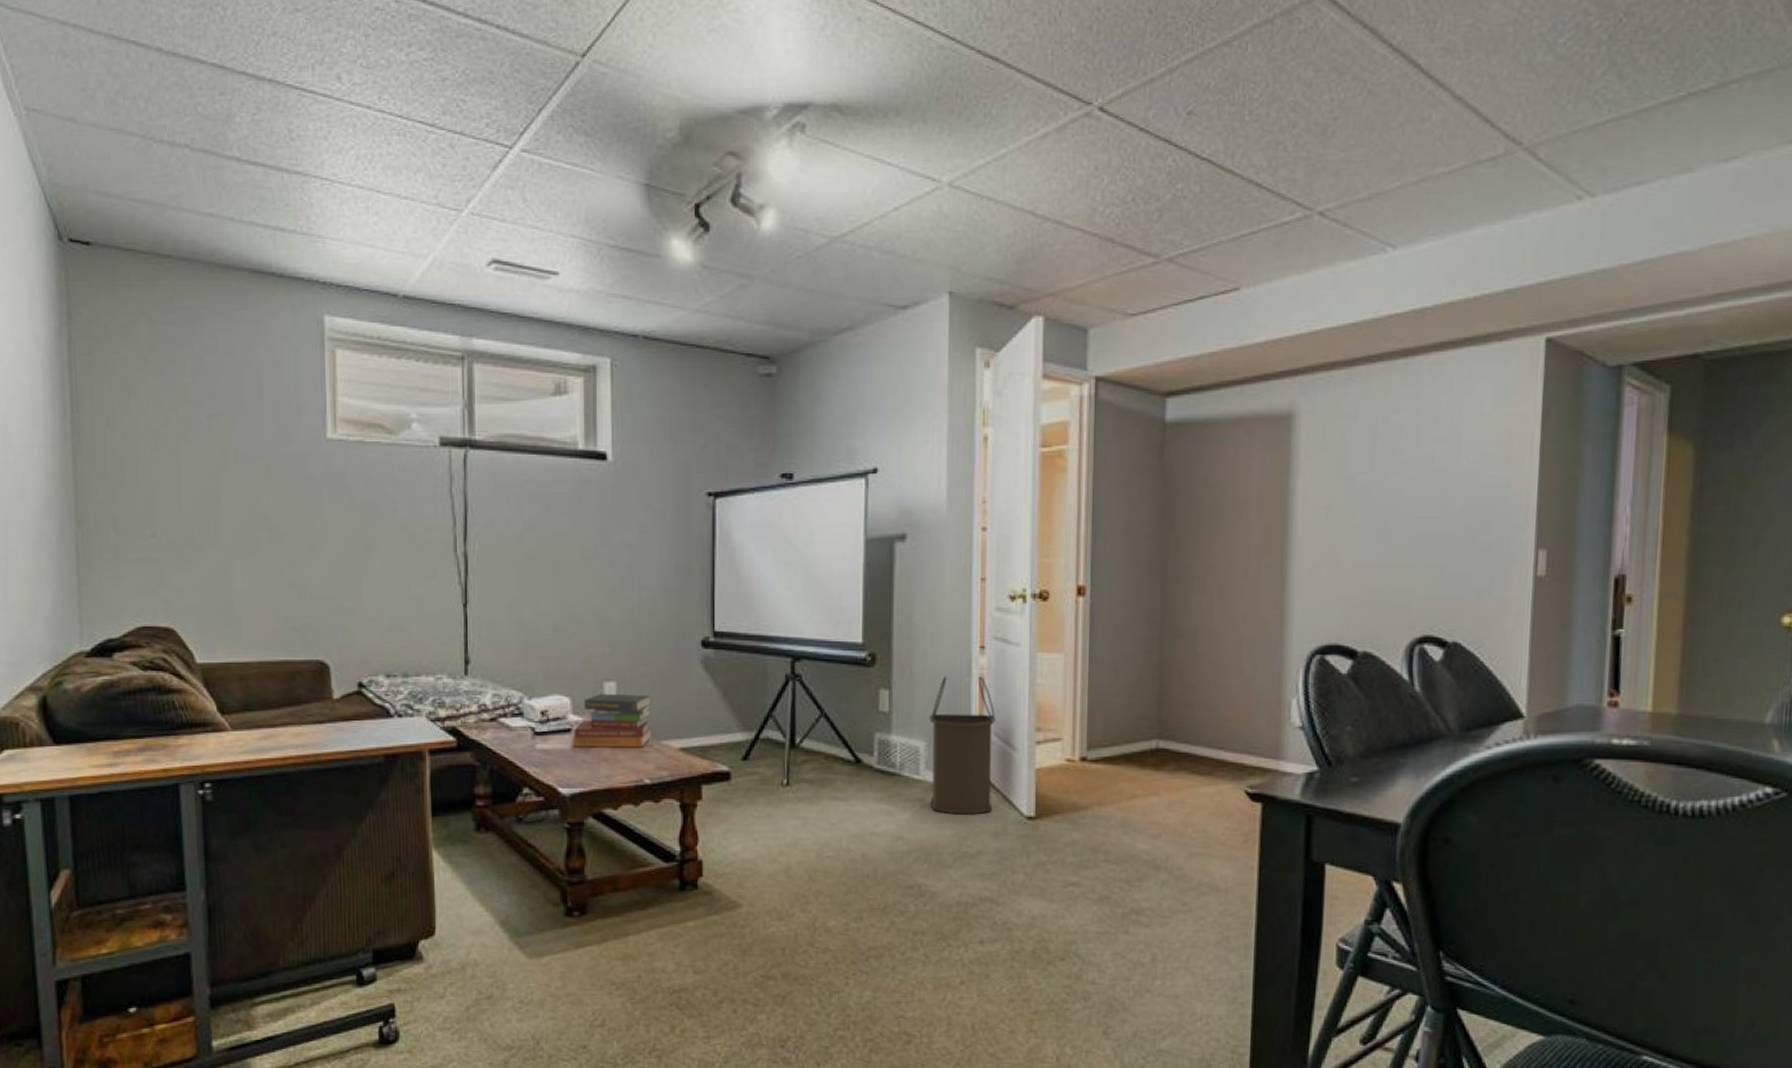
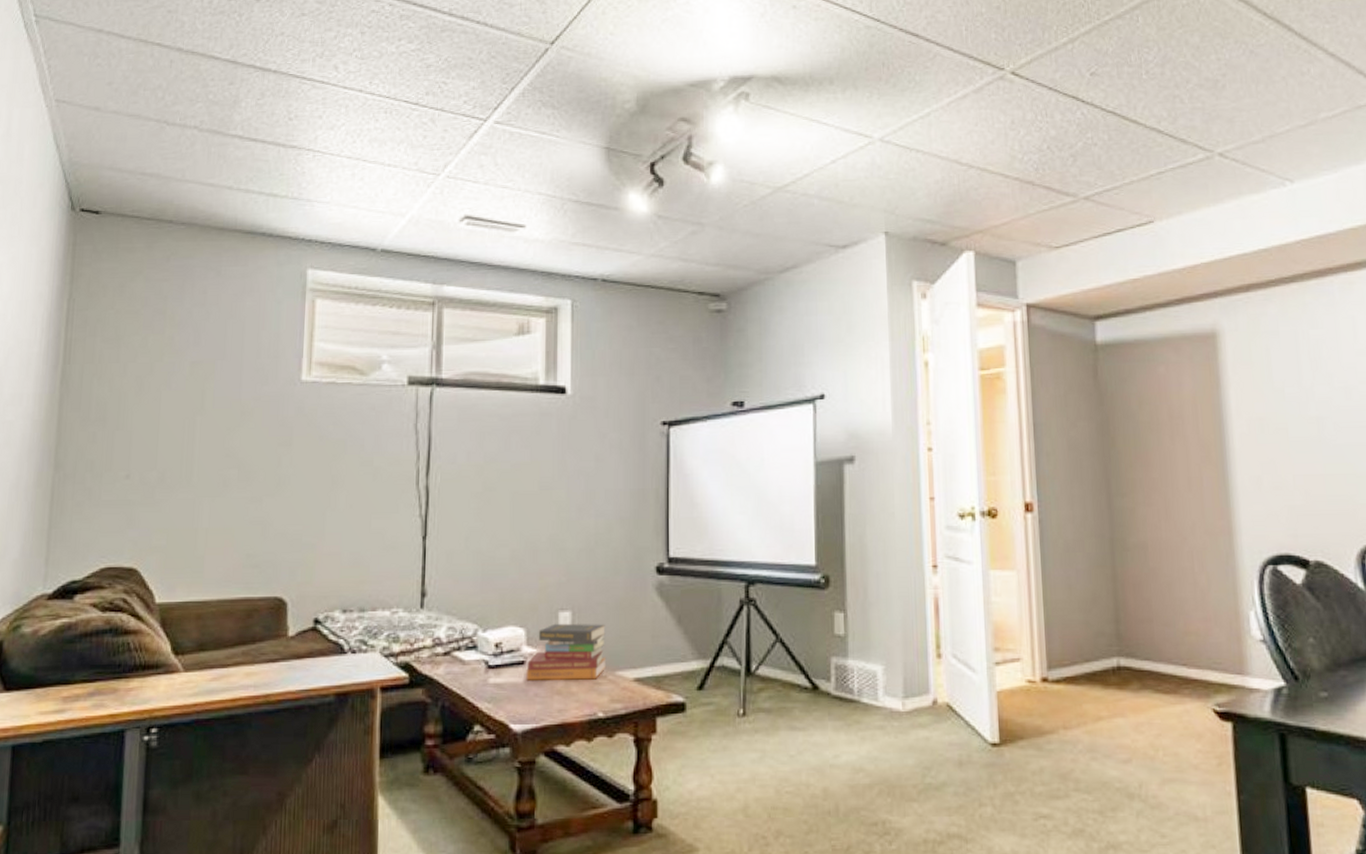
basket: present [929,676,995,815] -> none [885,596,955,743]

